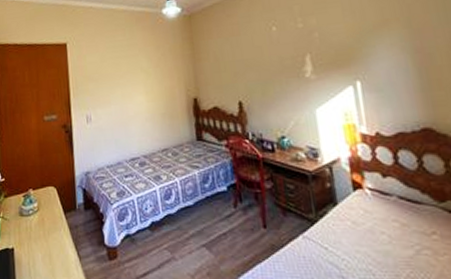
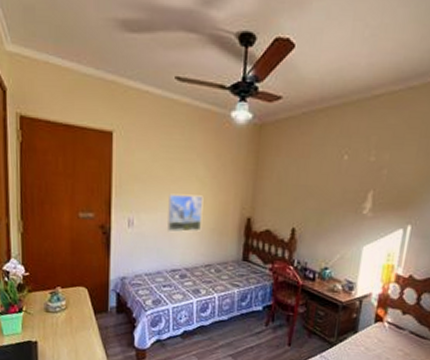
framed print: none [119,84,153,123] -> present [167,194,204,233]

